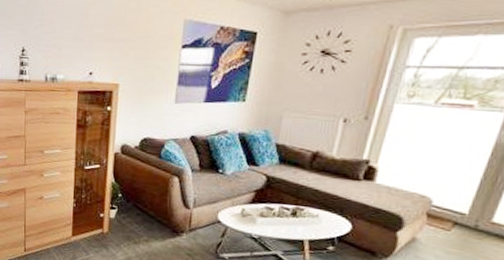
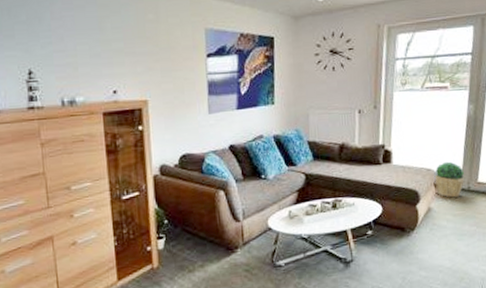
potted plant: none [428,191,474,234] -> present [435,161,464,198]

